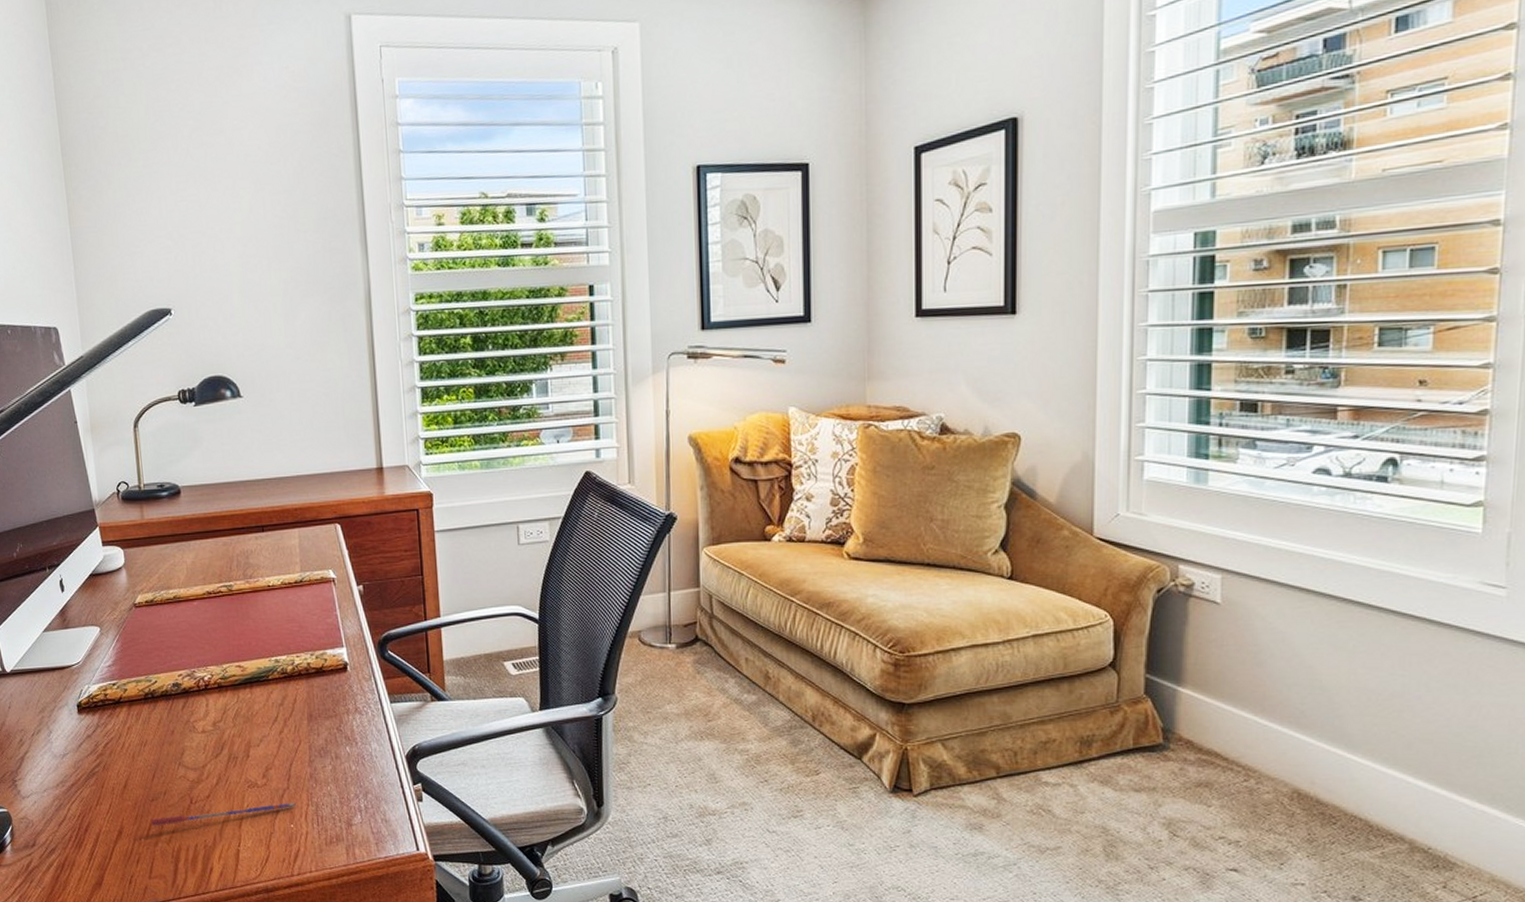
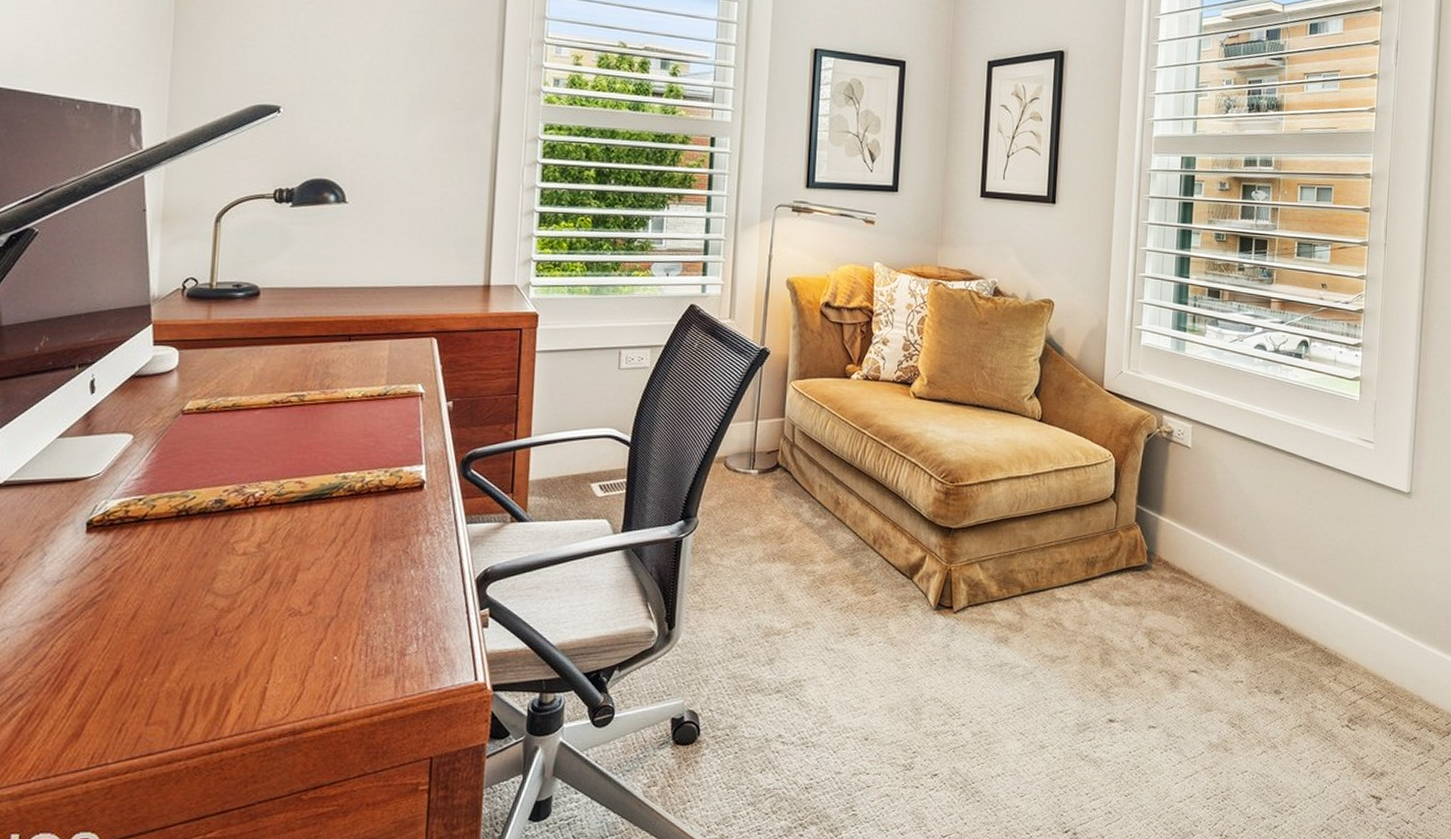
pen: present [150,802,296,826] -> none [158,631,344,663]

